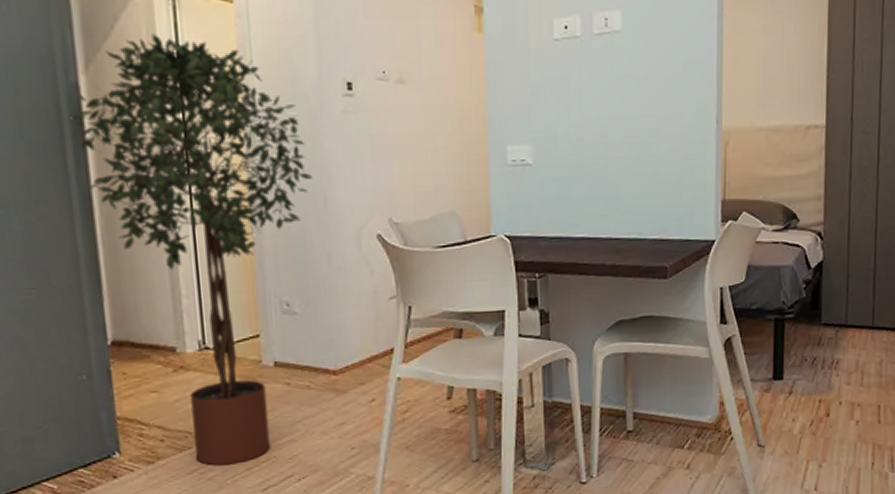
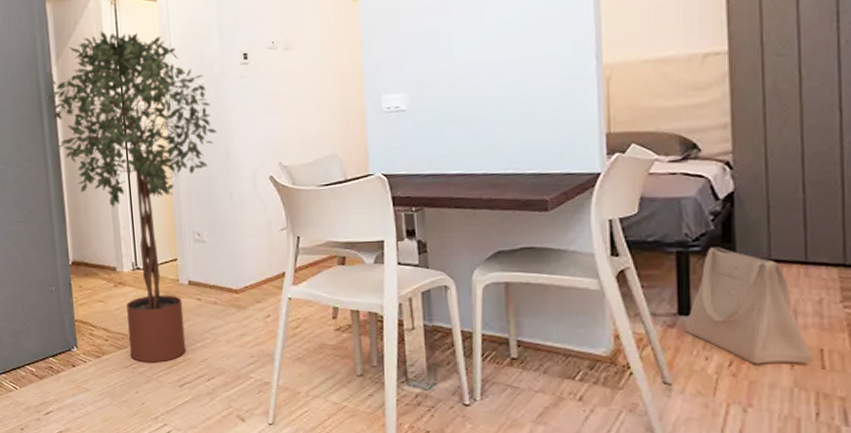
tote bag: none [777,314,873,423] -> present [684,247,814,364]

